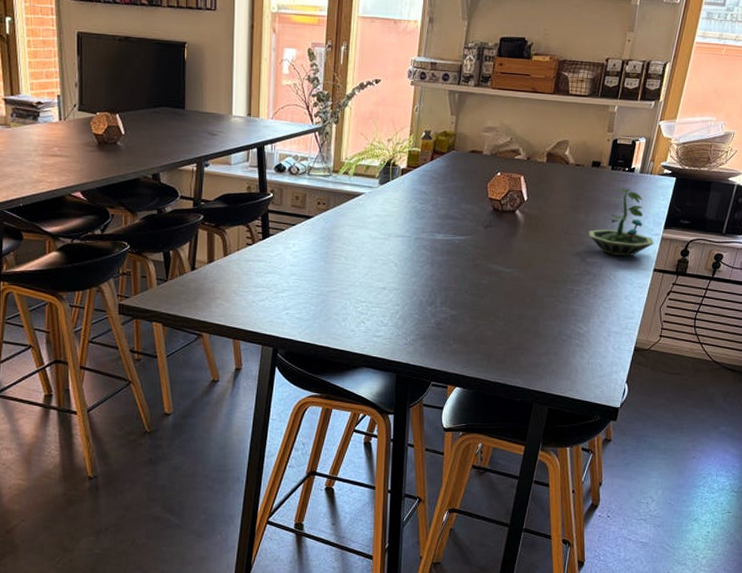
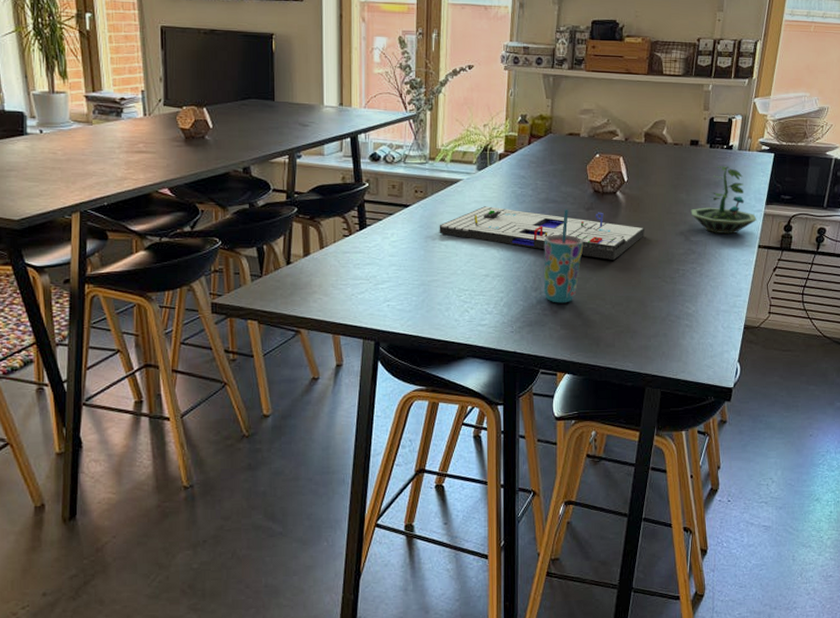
board game: none [339,220,542,278] -> present [439,206,645,260]
cup: none [438,226,481,318] -> present [543,209,584,303]

